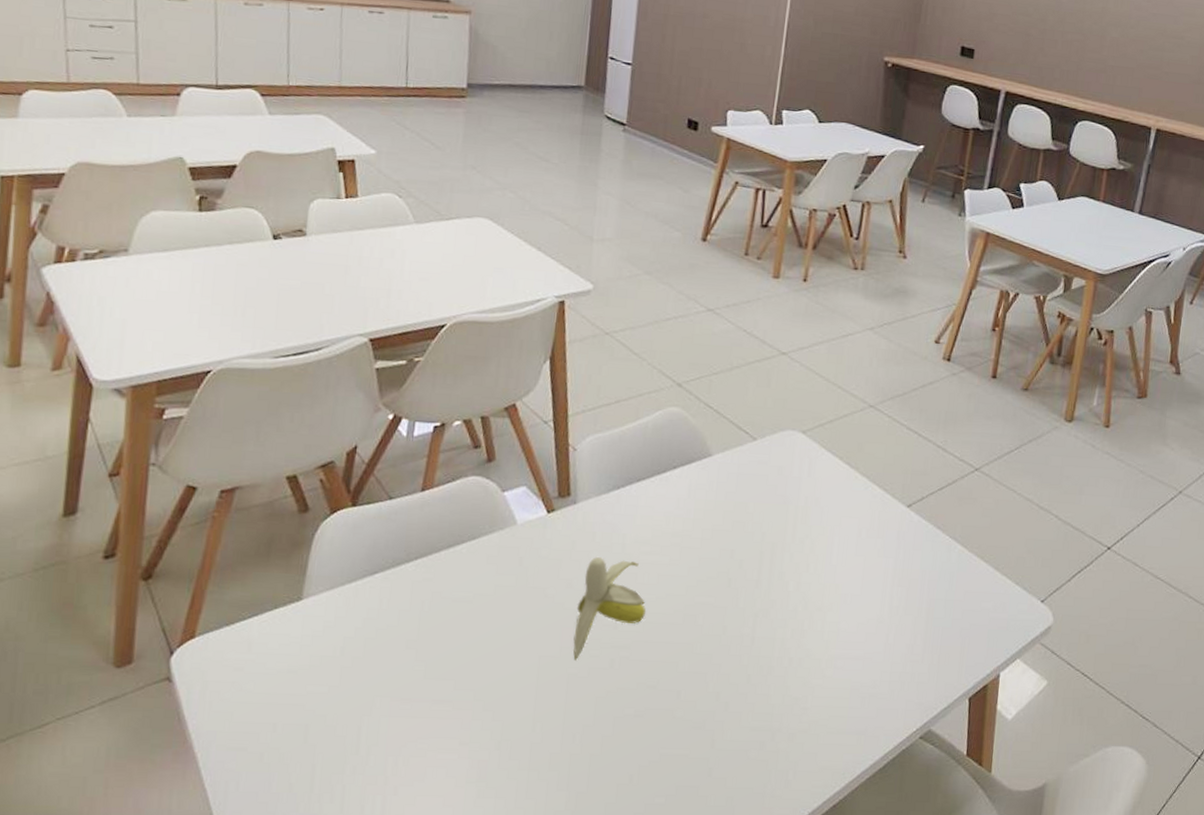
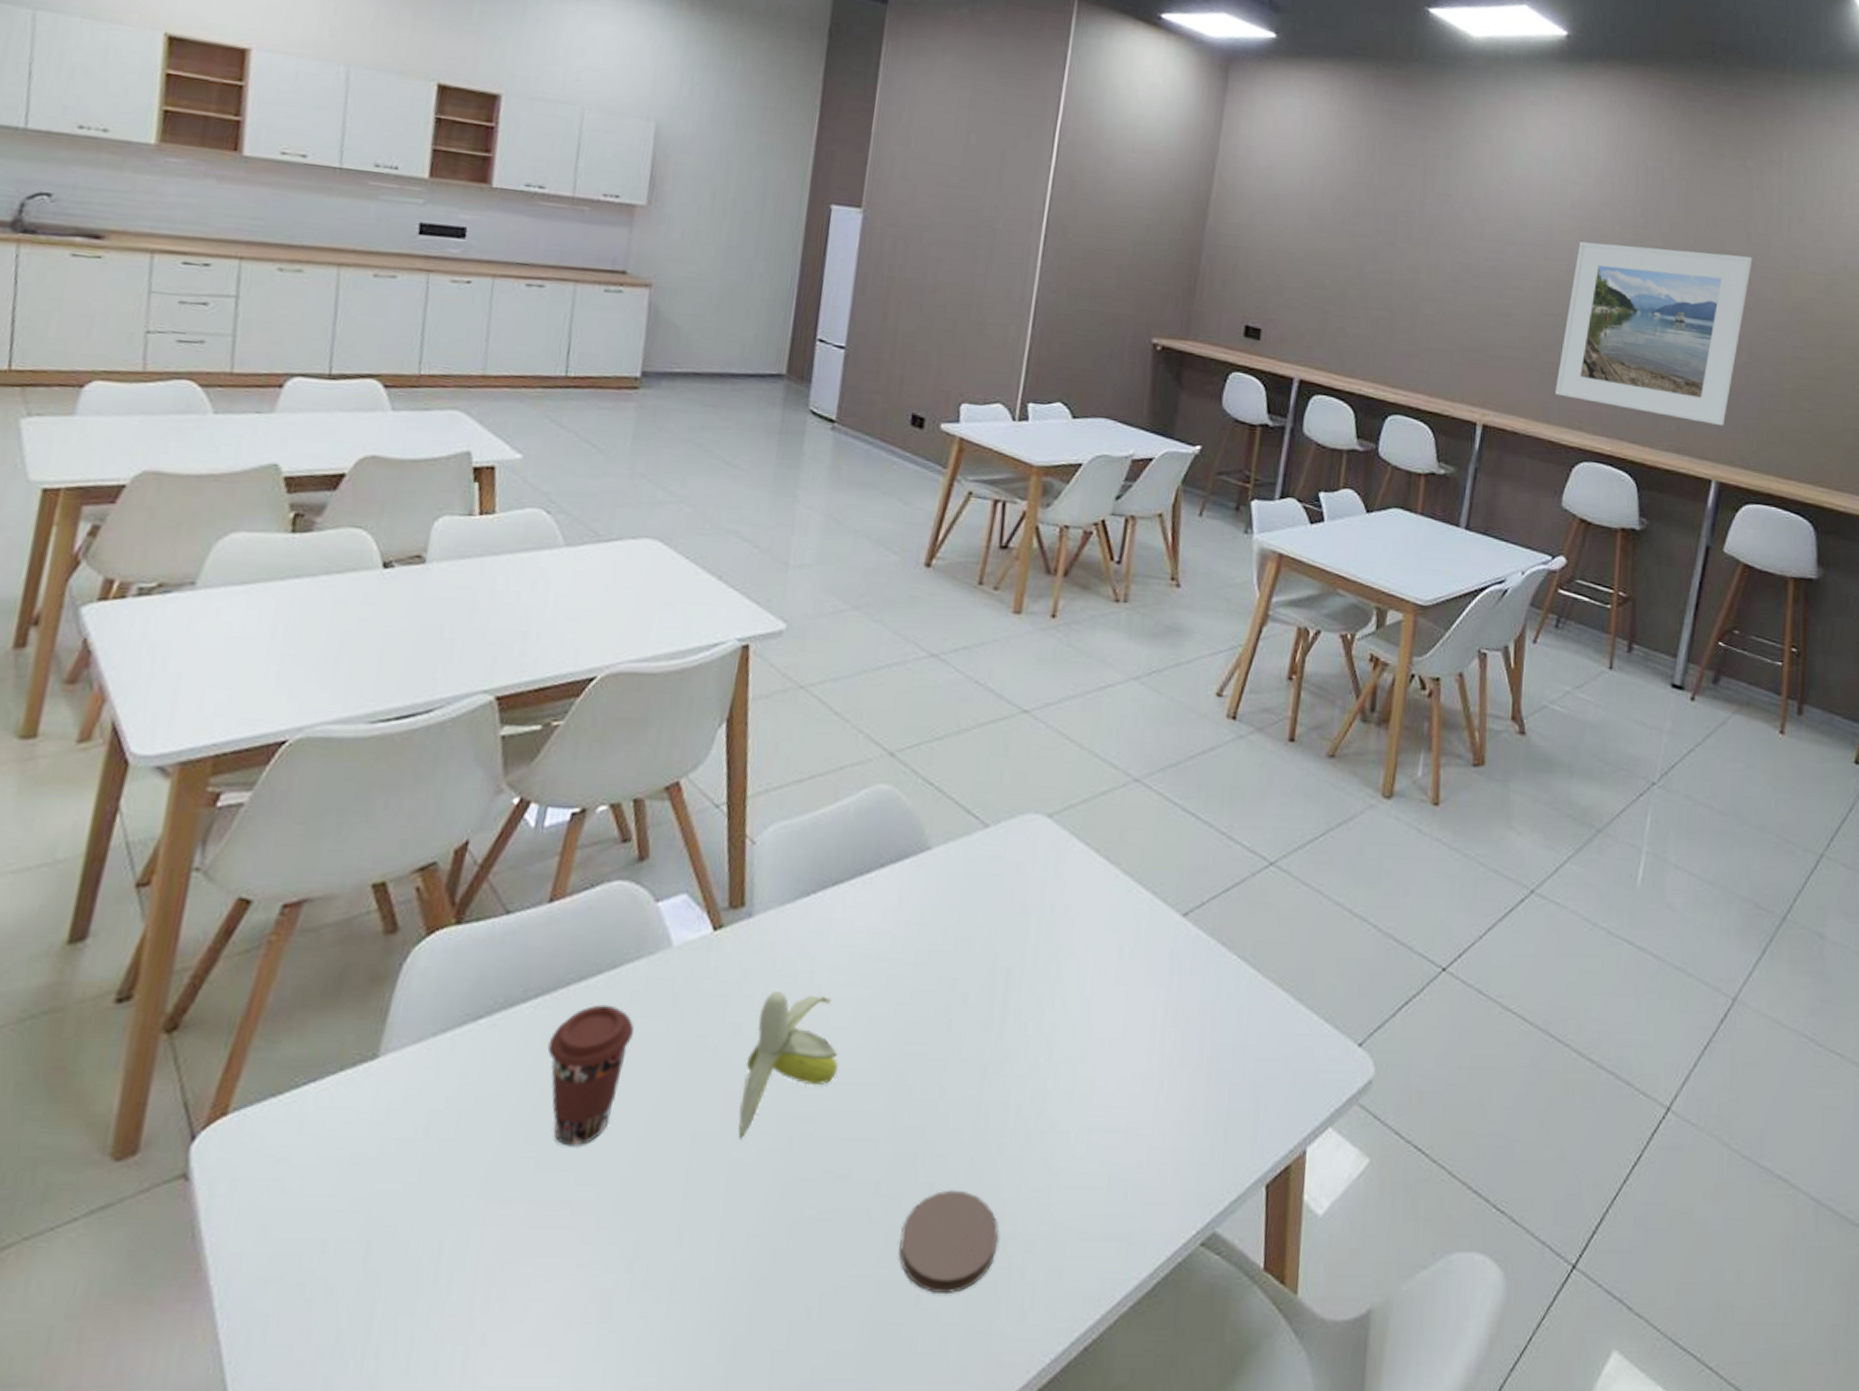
coffee cup: none [427,565,492,664] -> present [547,1004,635,1147]
coaster: none [695,697,769,768] -> present [899,1189,999,1295]

